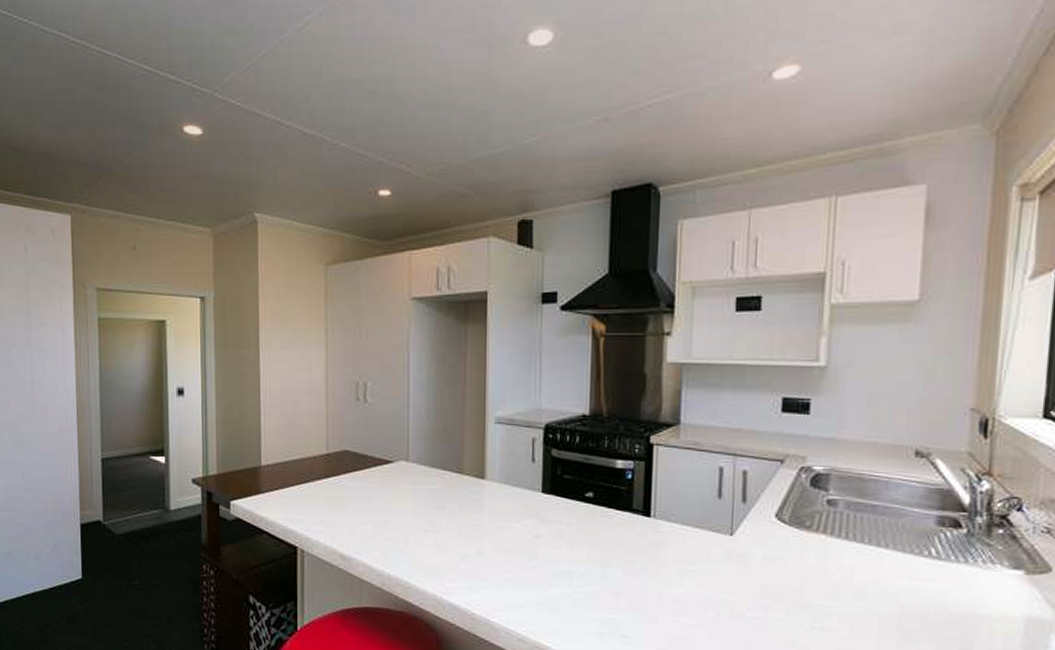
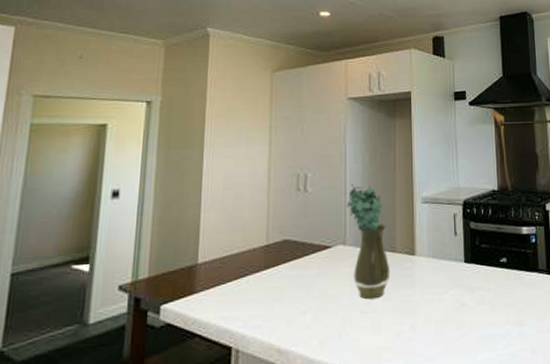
vase: none [410,396,457,518] -> present [347,183,390,299]

